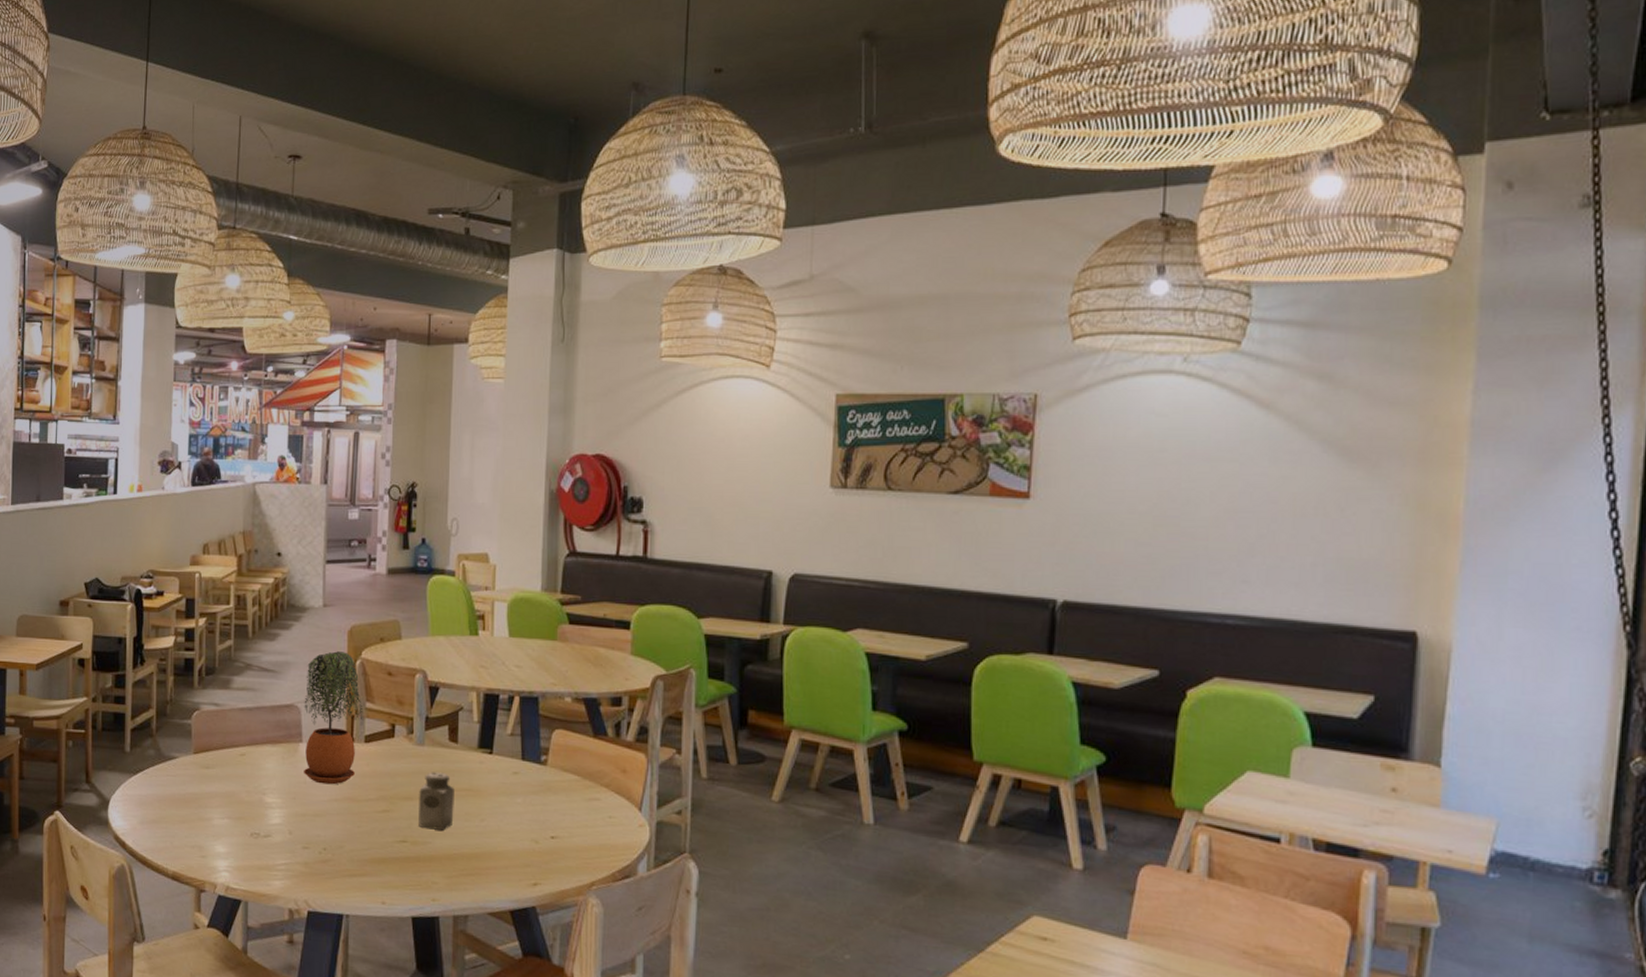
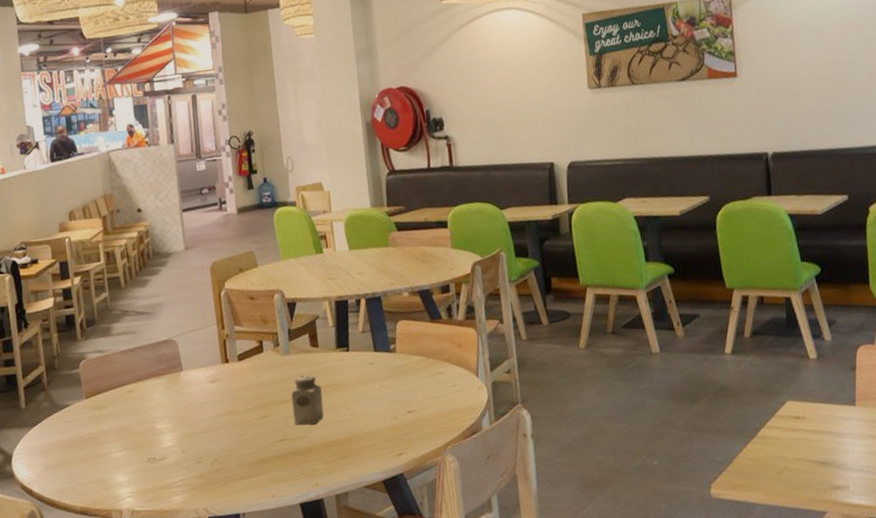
potted plant: present [304,651,363,785] -> none [178,286,235,404]

